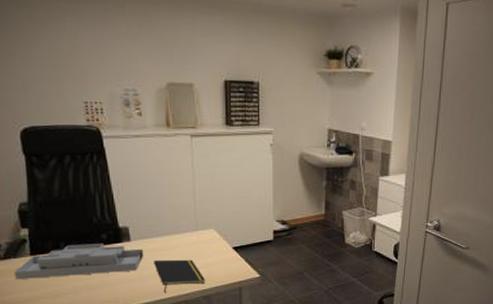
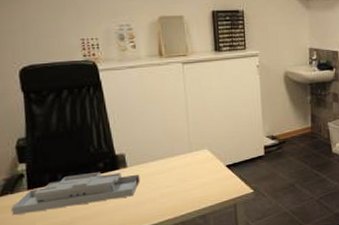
notepad: present [154,259,205,293] -> none [150,180,201,216]

